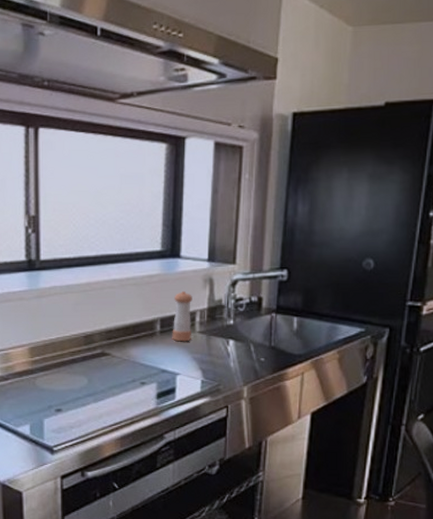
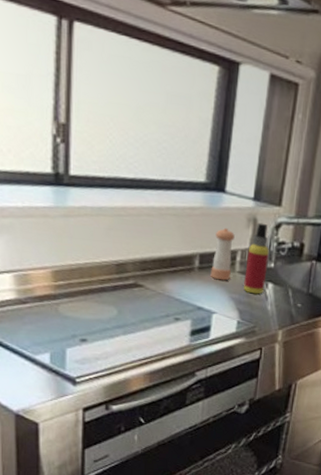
spray bottle: none [205,282,227,352] -> present [243,222,269,294]

